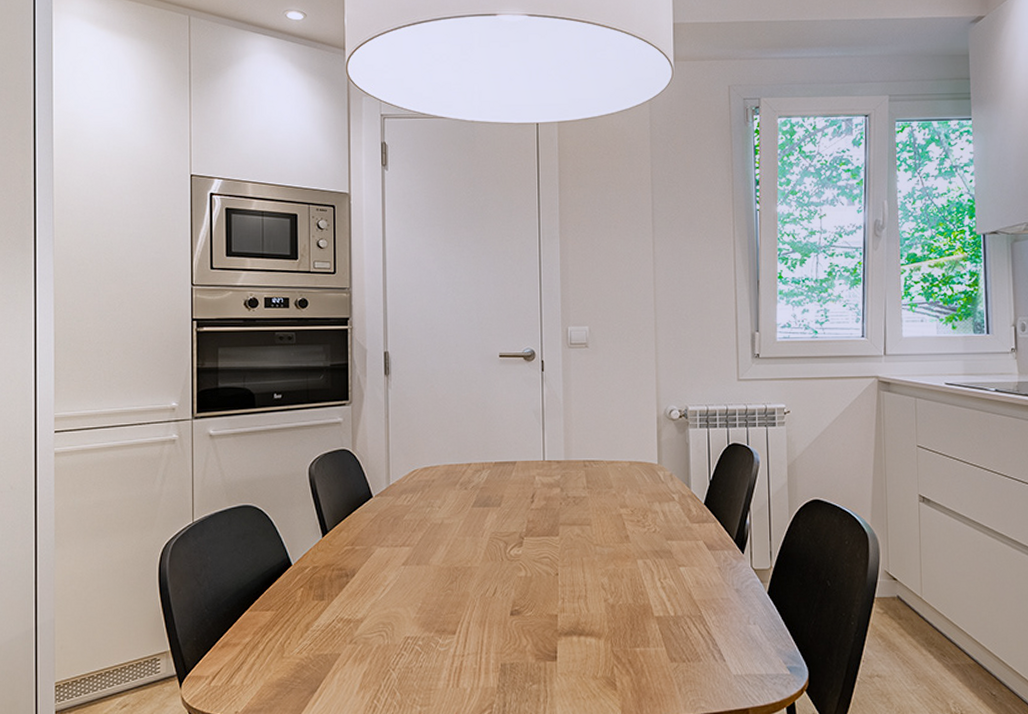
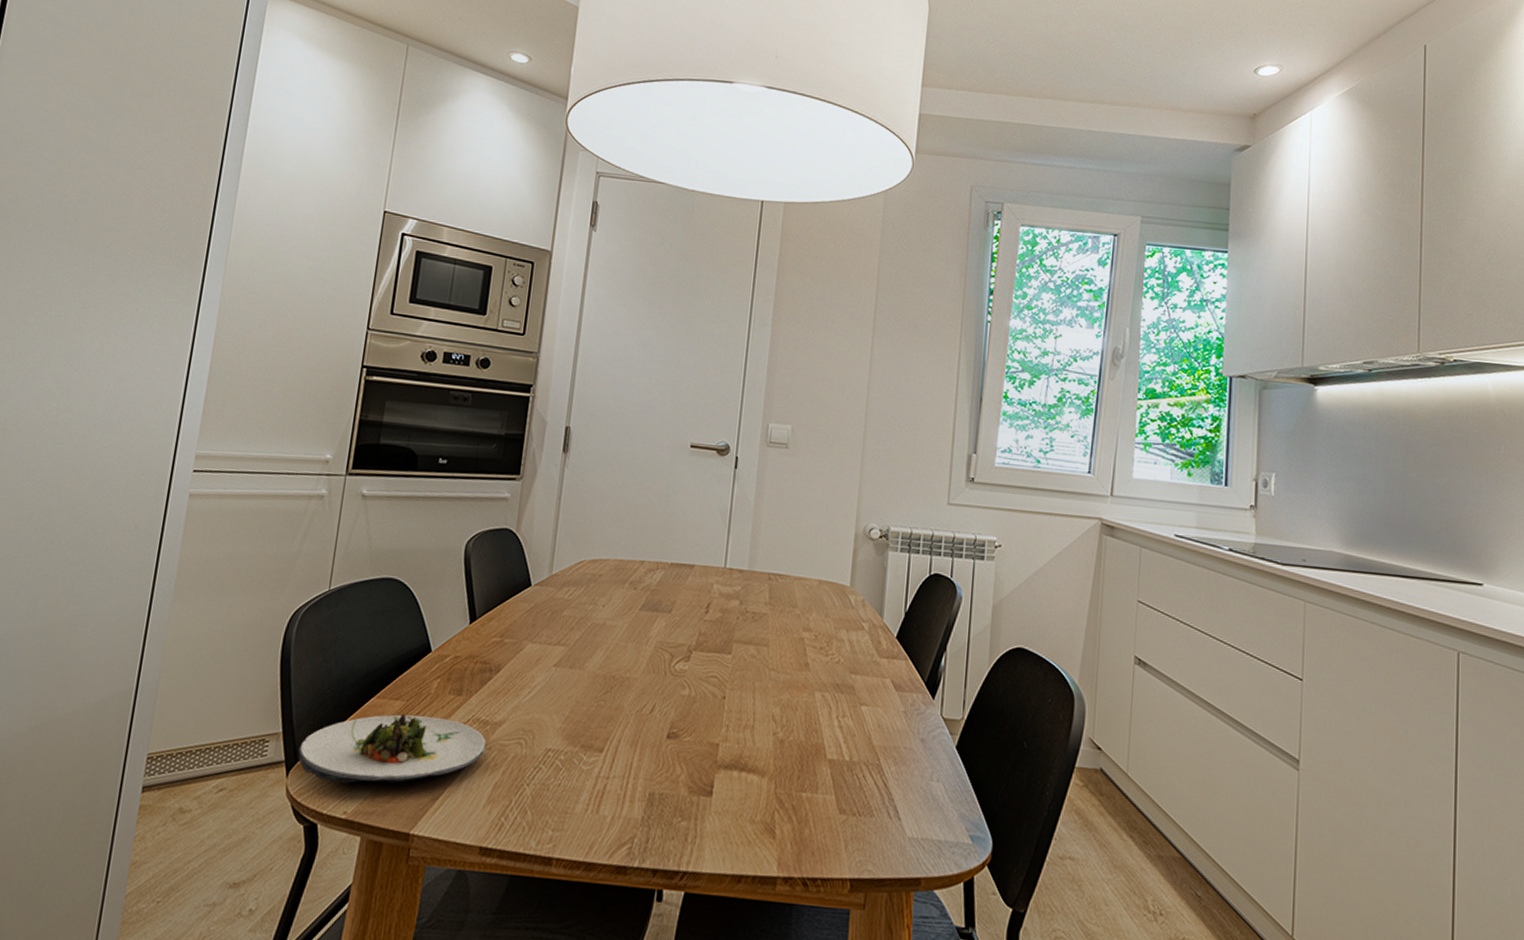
salad plate: none [187,621,352,688] -> present [298,713,486,784]

